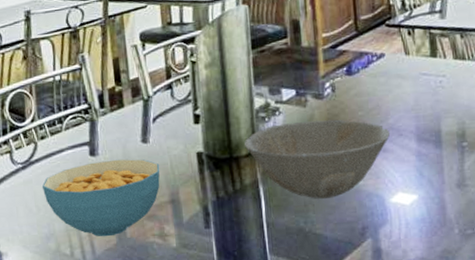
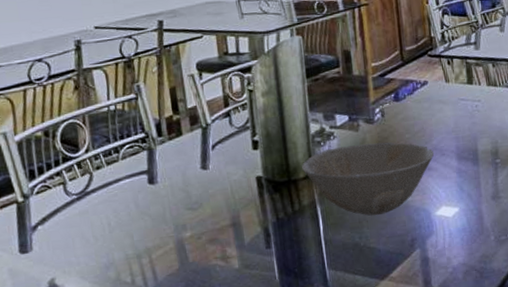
cereal bowl: present [41,159,160,237] -> none [99,185,221,263]

